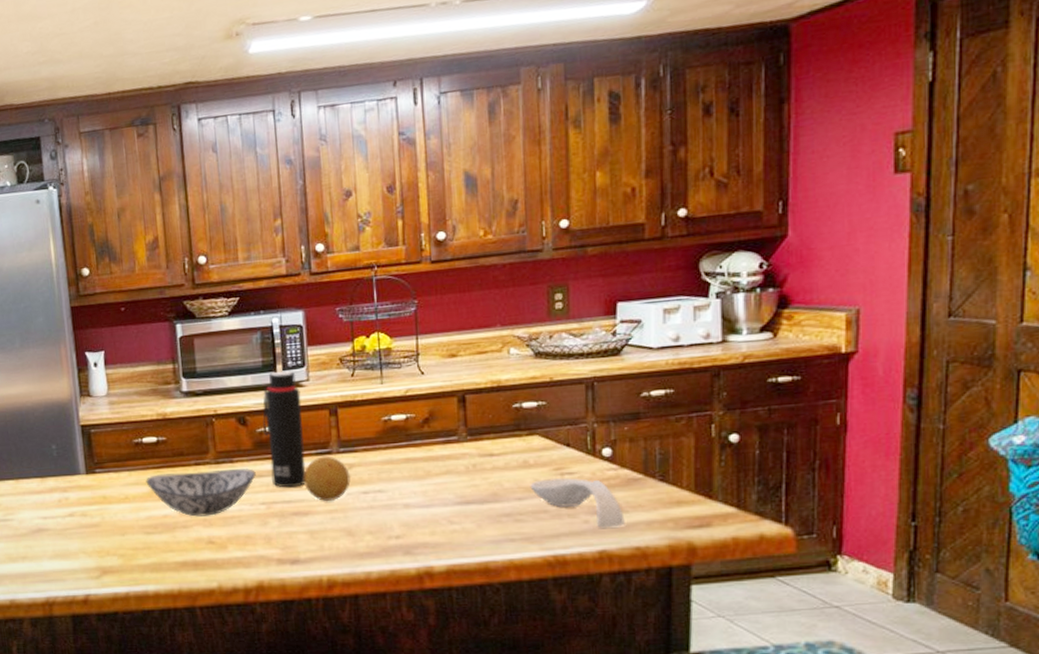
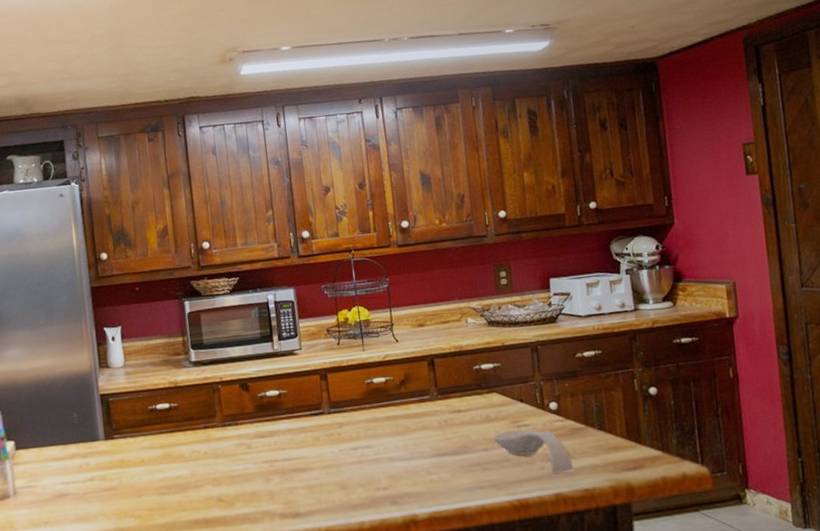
decorative bowl: present [146,469,256,517] -> none [160,430,259,477]
water bottle: present [262,370,306,488] -> none [262,340,303,447]
fruit: present [304,456,350,502] -> none [300,416,341,459]

